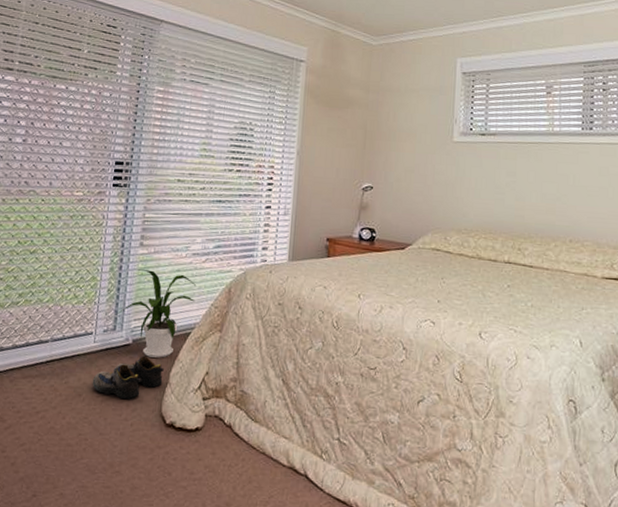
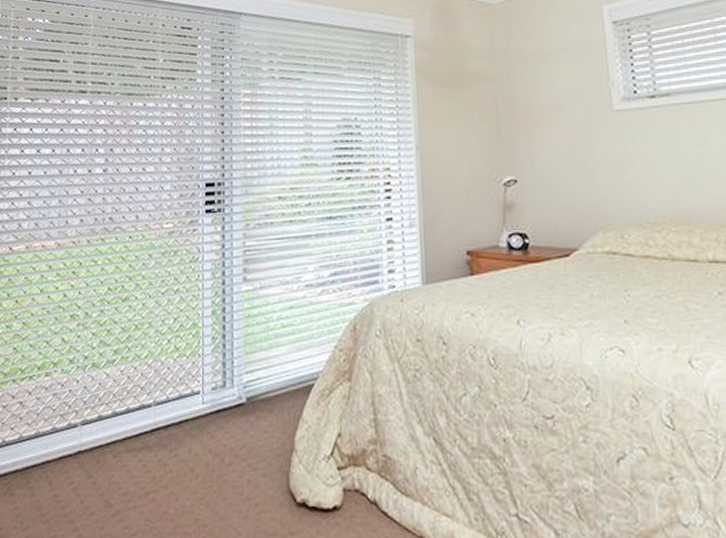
shoe: present [92,355,164,400] -> none [205,416,287,474]
house plant: present [116,269,197,358] -> none [225,310,315,419]

